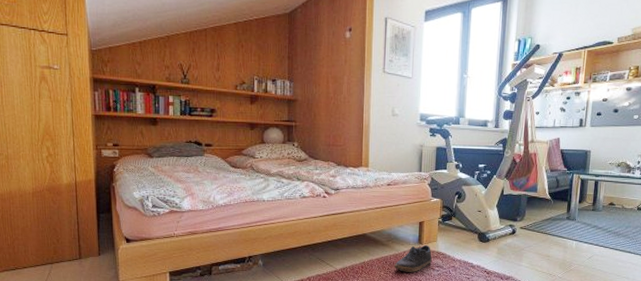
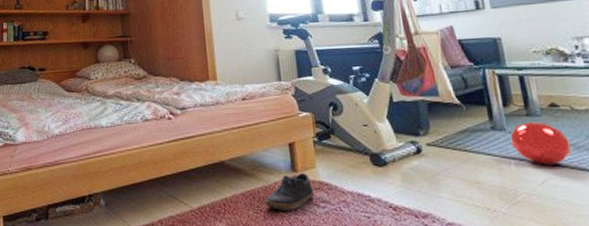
ball: none [577,215,615,246] -> present [509,122,573,165]

